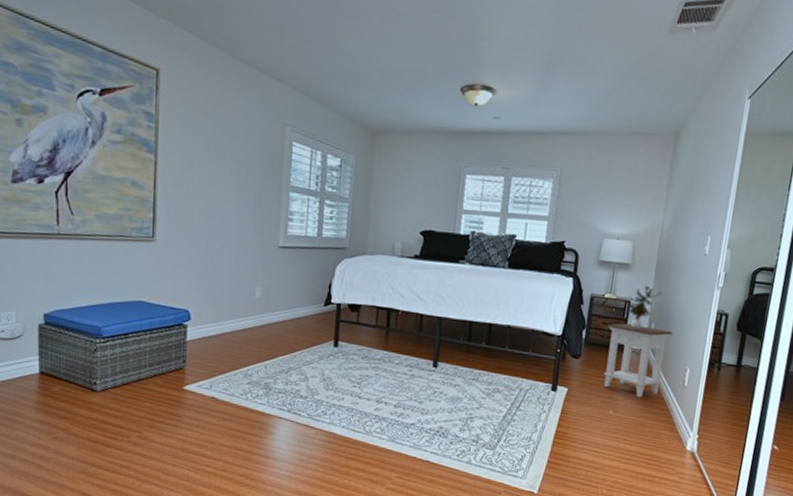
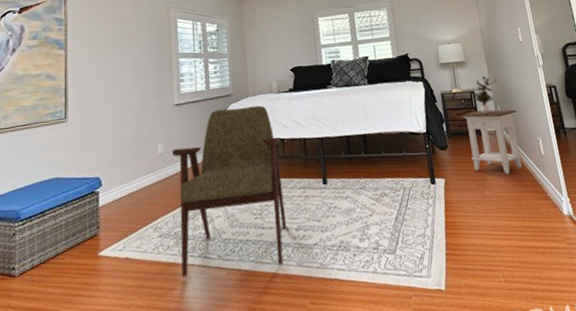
armchair: none [267,262,394,436] -> present [171,105,287,278]

